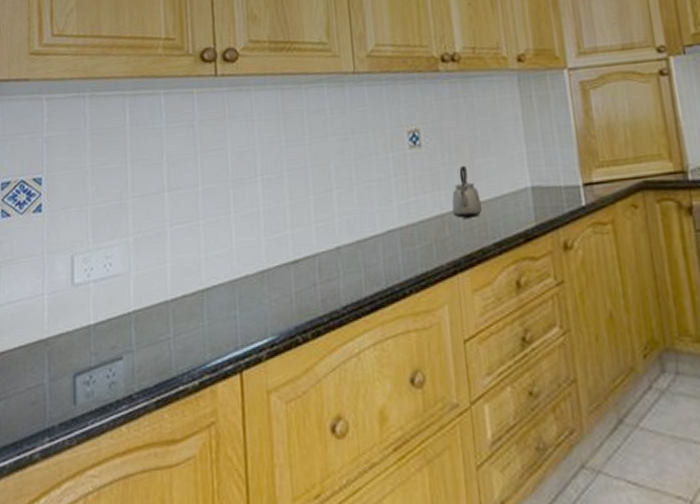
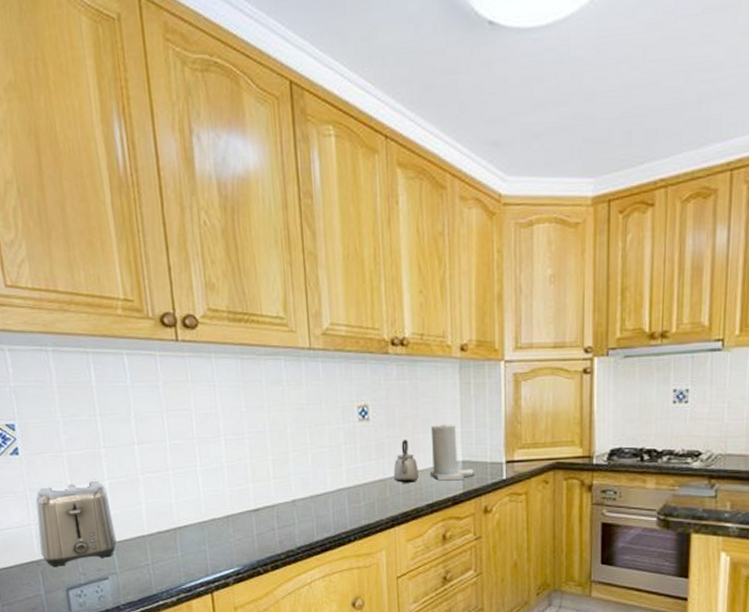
toaster: none [50,235,136,347] -> present [35,479,117,567]
paper towel: none [491,144,547,213] -> present [429,424,474,481]

